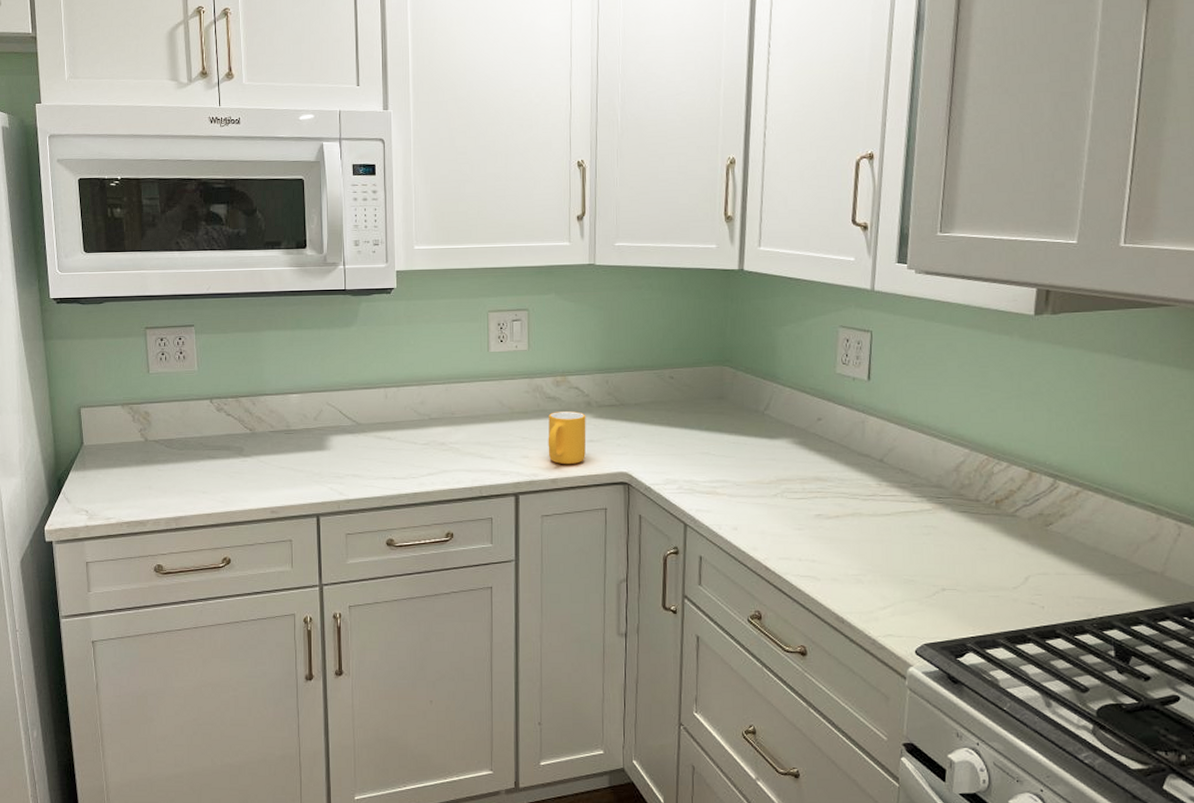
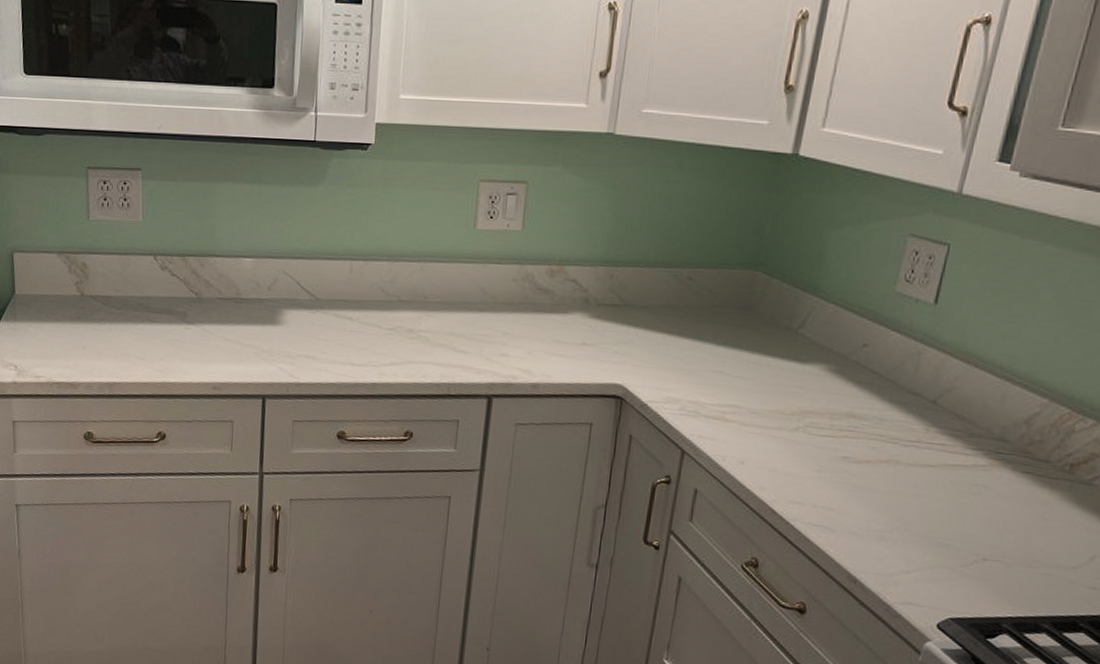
mug: present [548,411,586,465] -> none [531,306,581,369]

